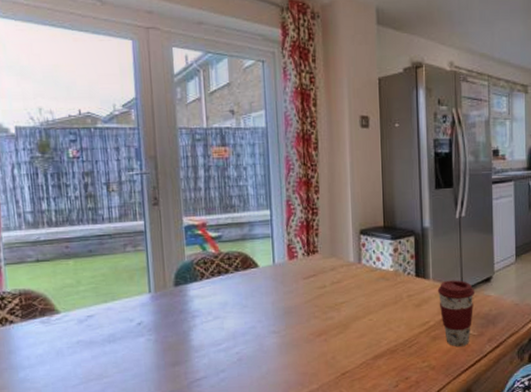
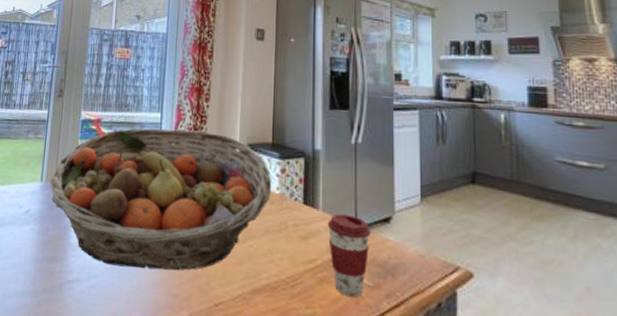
fruit basket: none [159,223,387,359] -> present [49,128,272,271]

